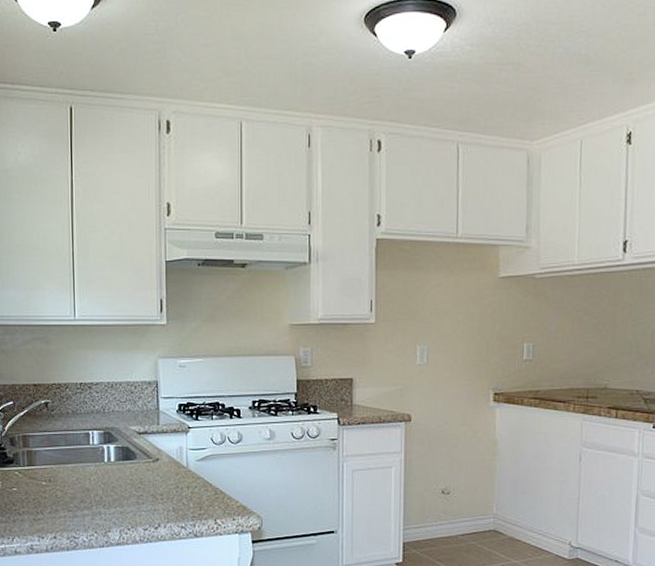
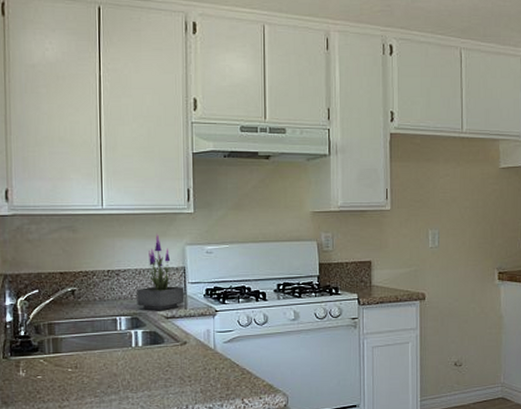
potted plant: none [109,345,157,425] -> present [137,233,185,310]

